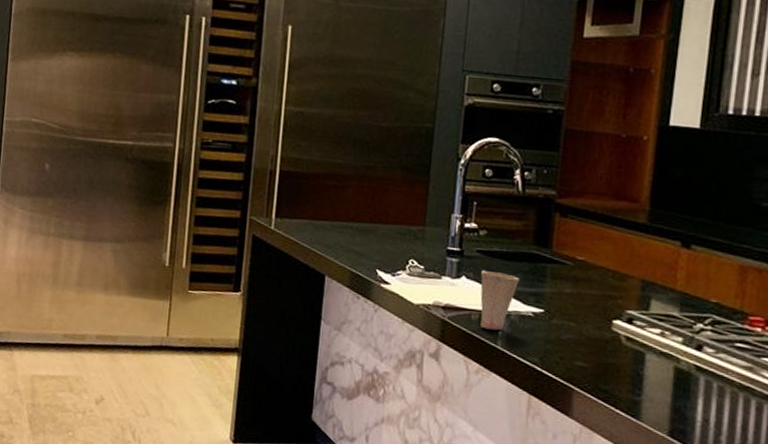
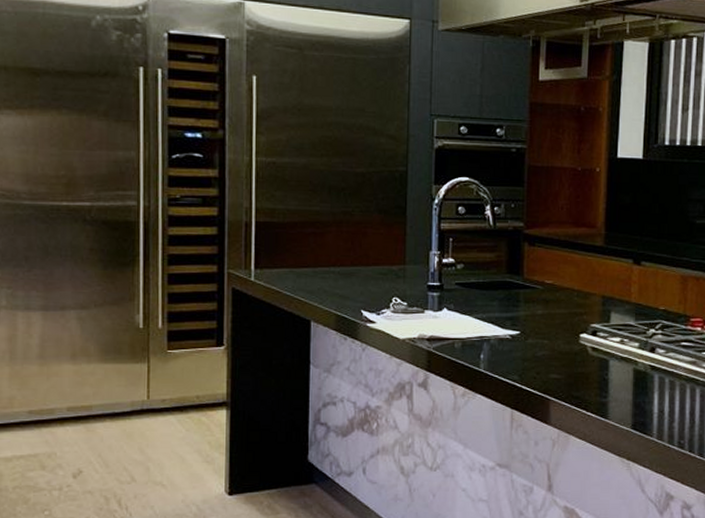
cup: present [480,271,520,331] -> none [461,302,497,355]

